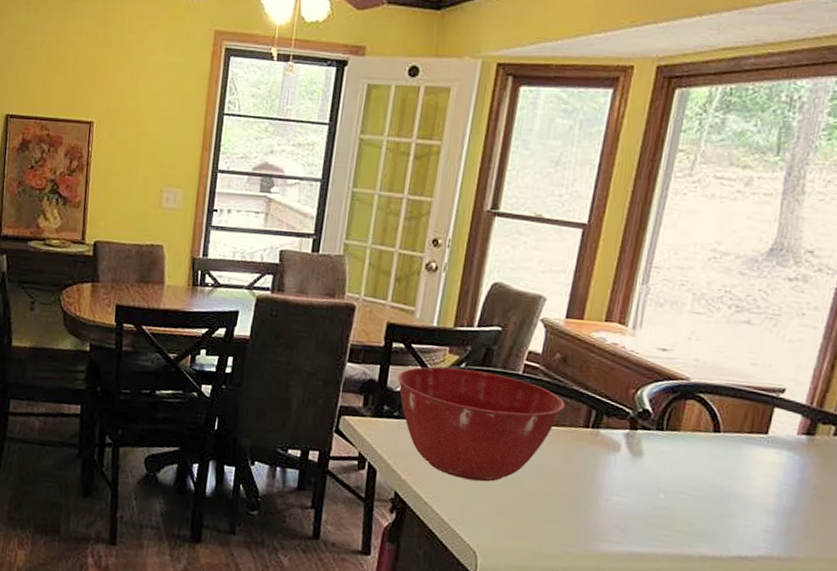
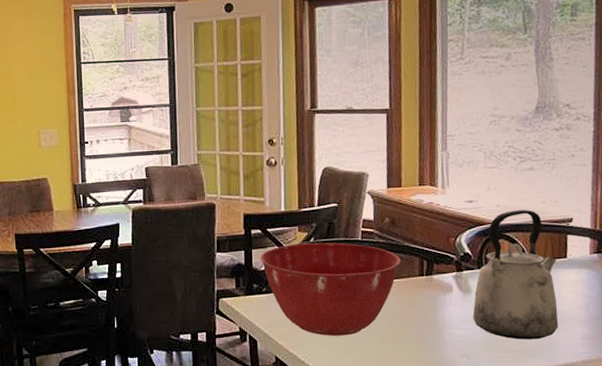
kettle: none [637,368,755,523] -> present [472,209,559,340]

